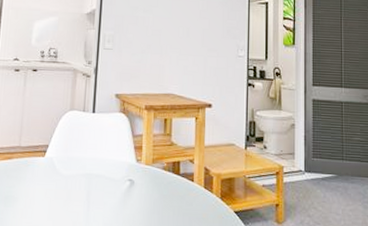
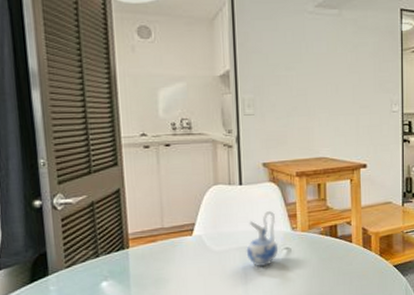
ceramic pitcher: none [91,141,123,196] -> present [246,211,279,266]

